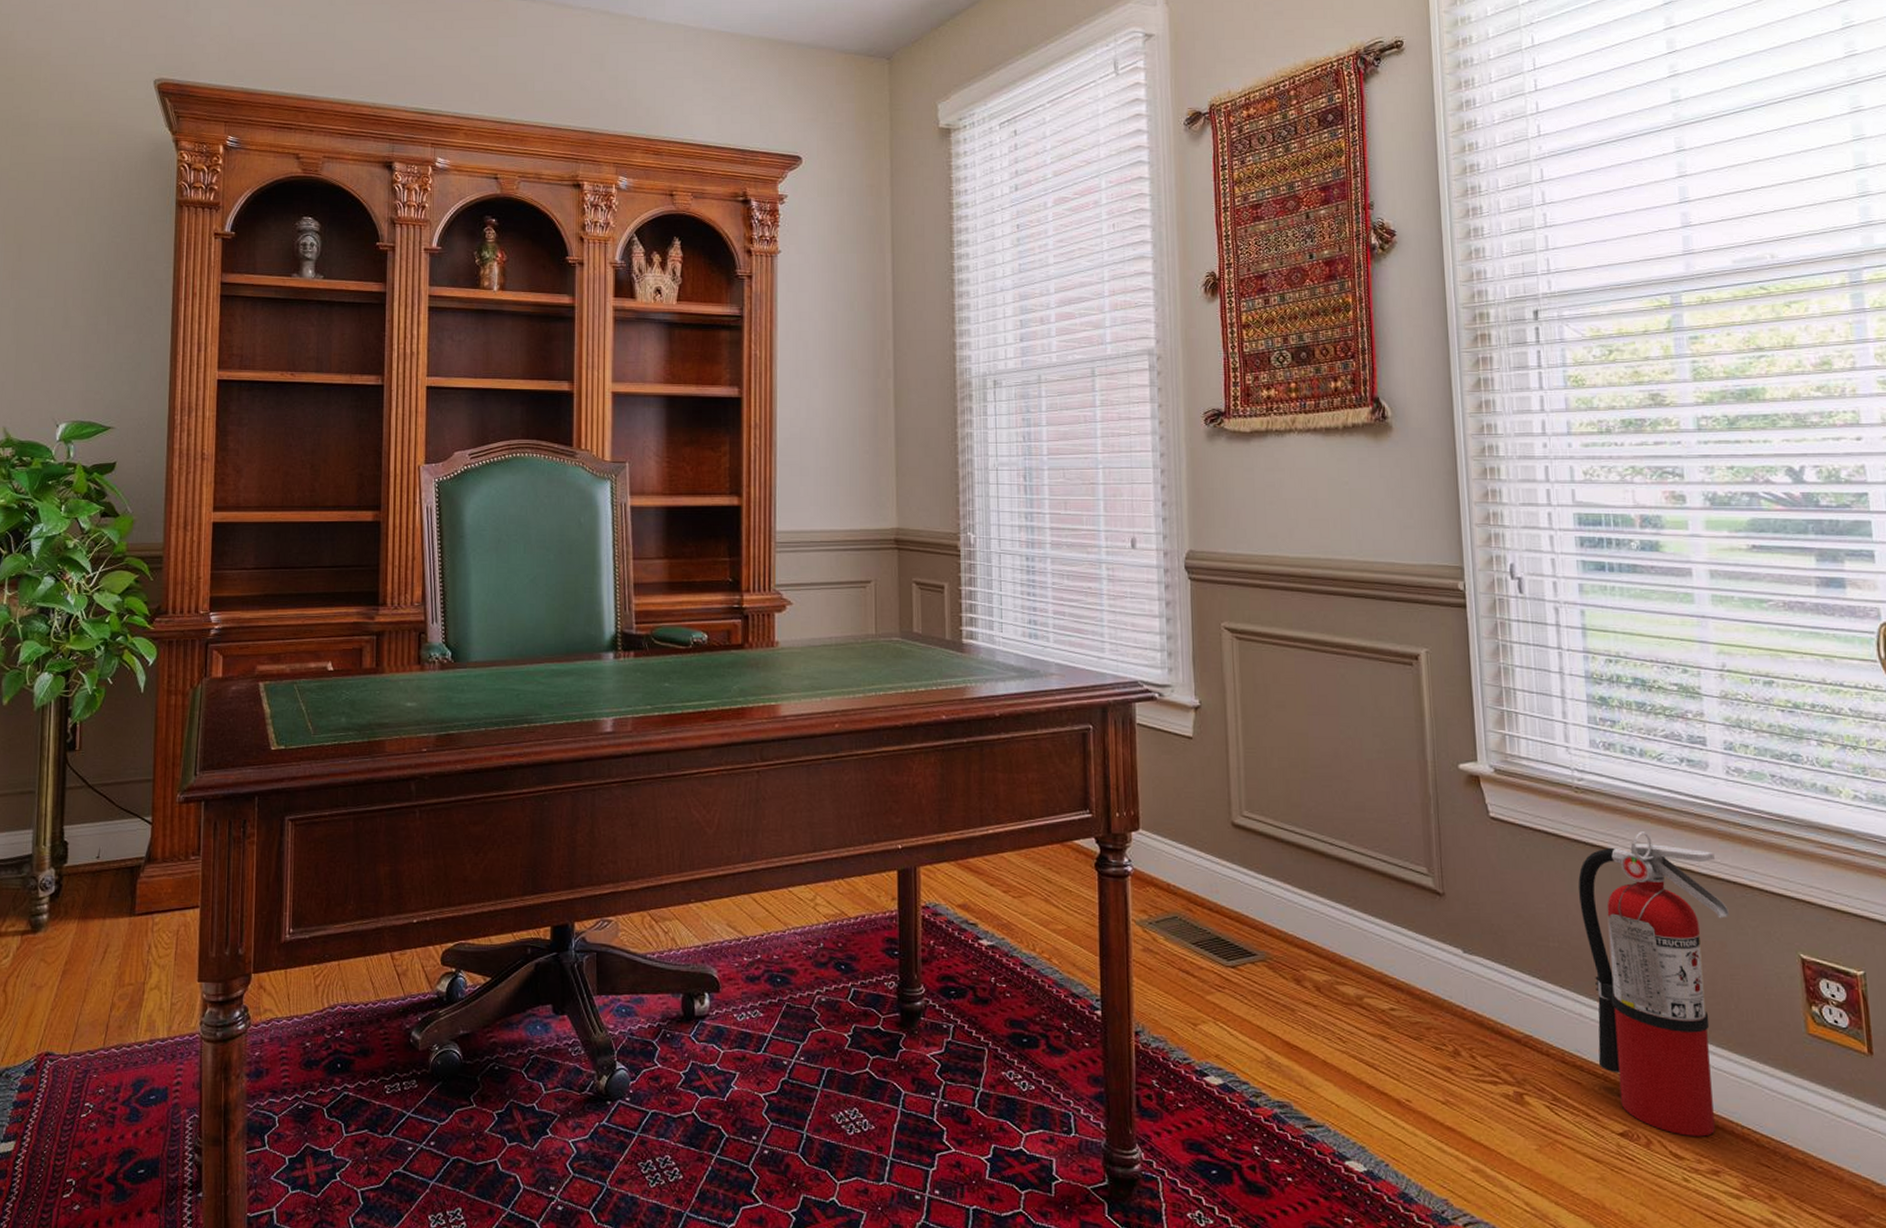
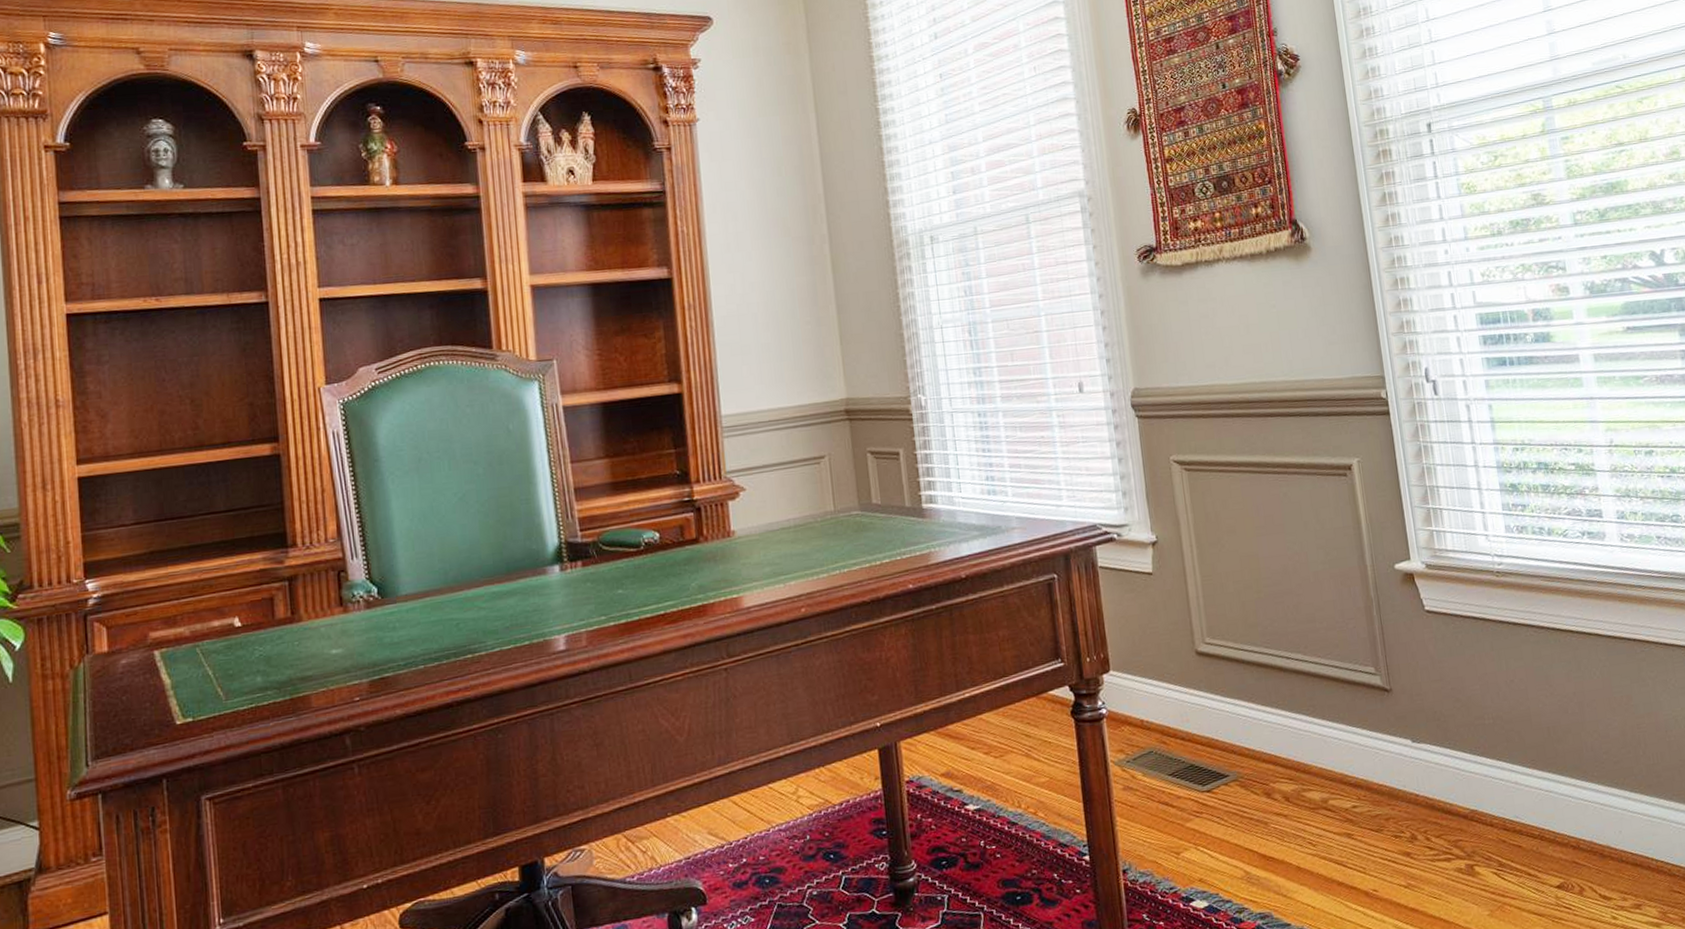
fire extinguisher: present [1578,831,1729,1137] -> none [1505,604,1635,878]

